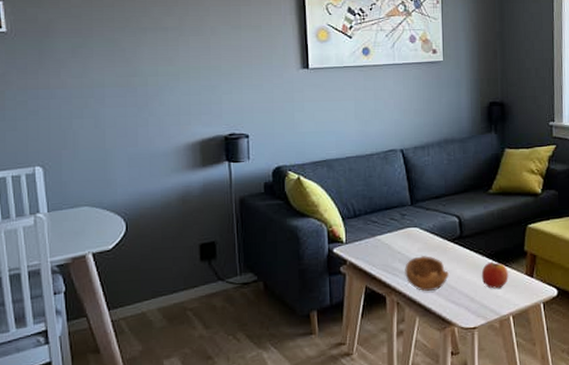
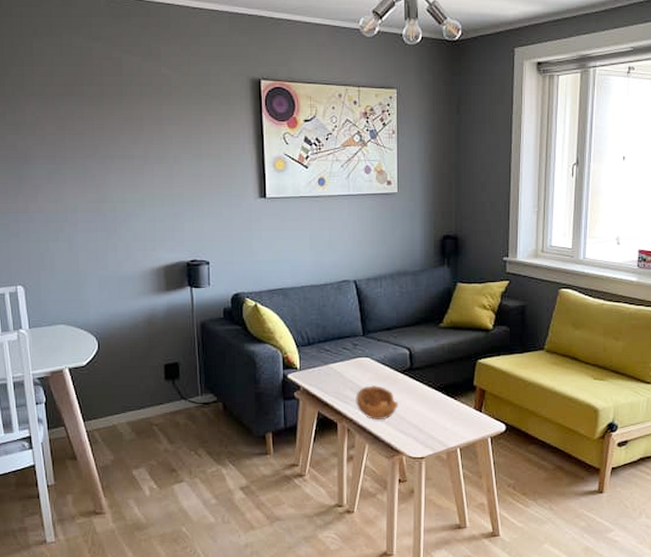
fruit: present [481,261,509,289] -> none [430,394,457,421]

